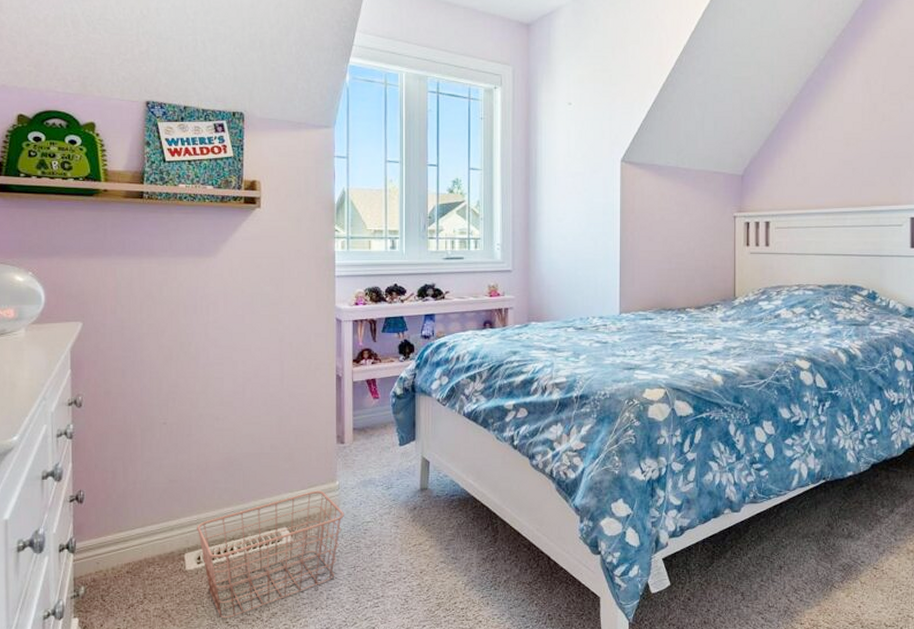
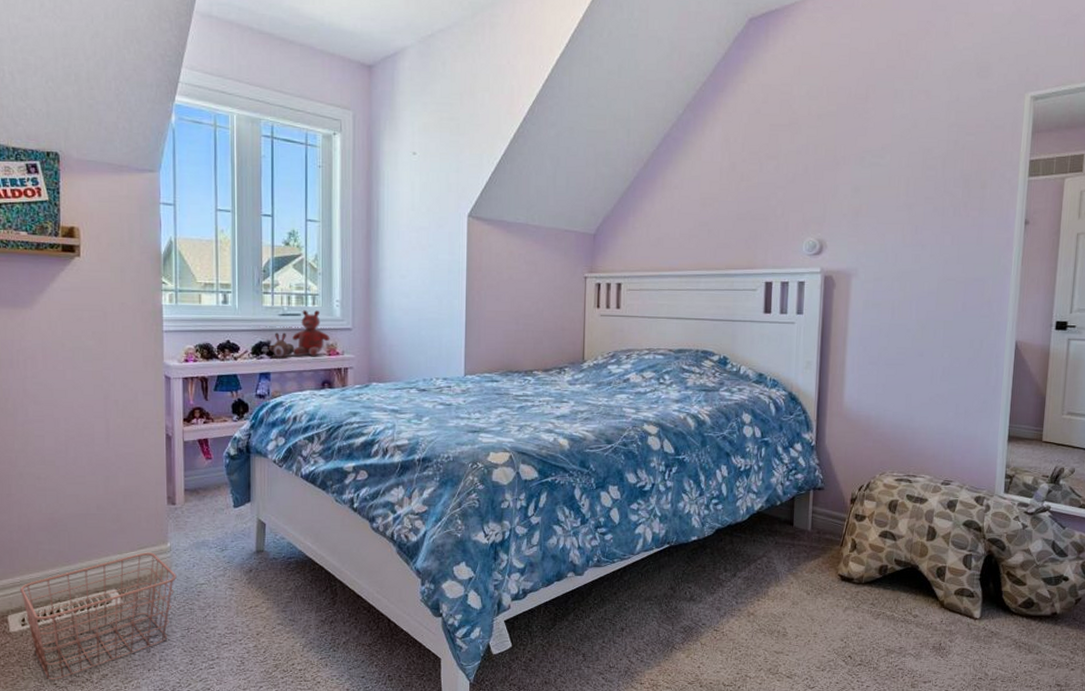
toy rabbit: none [434,275,458,300] -> present [269,332,295,358]
teddy bear: none [456,253,492,297] -> present [292,310,330,356]

